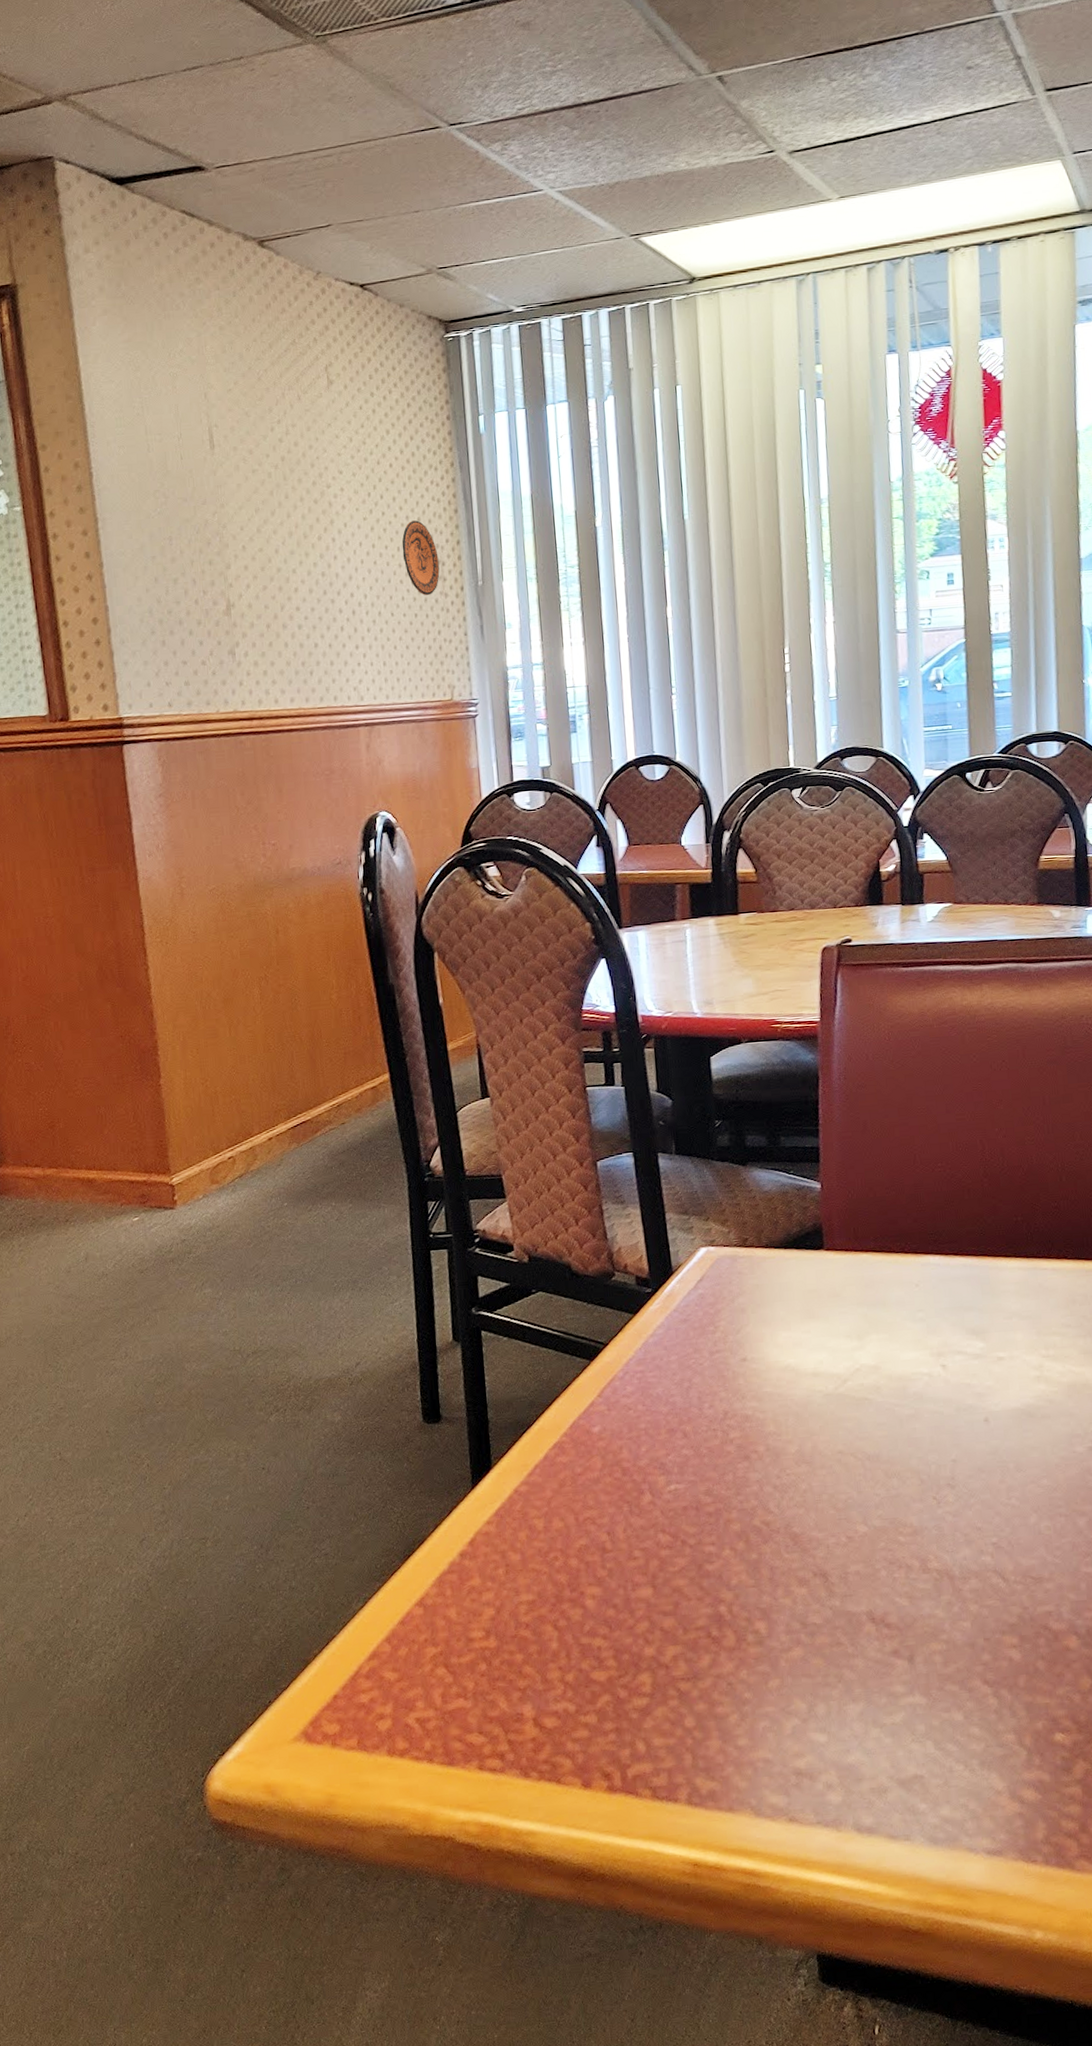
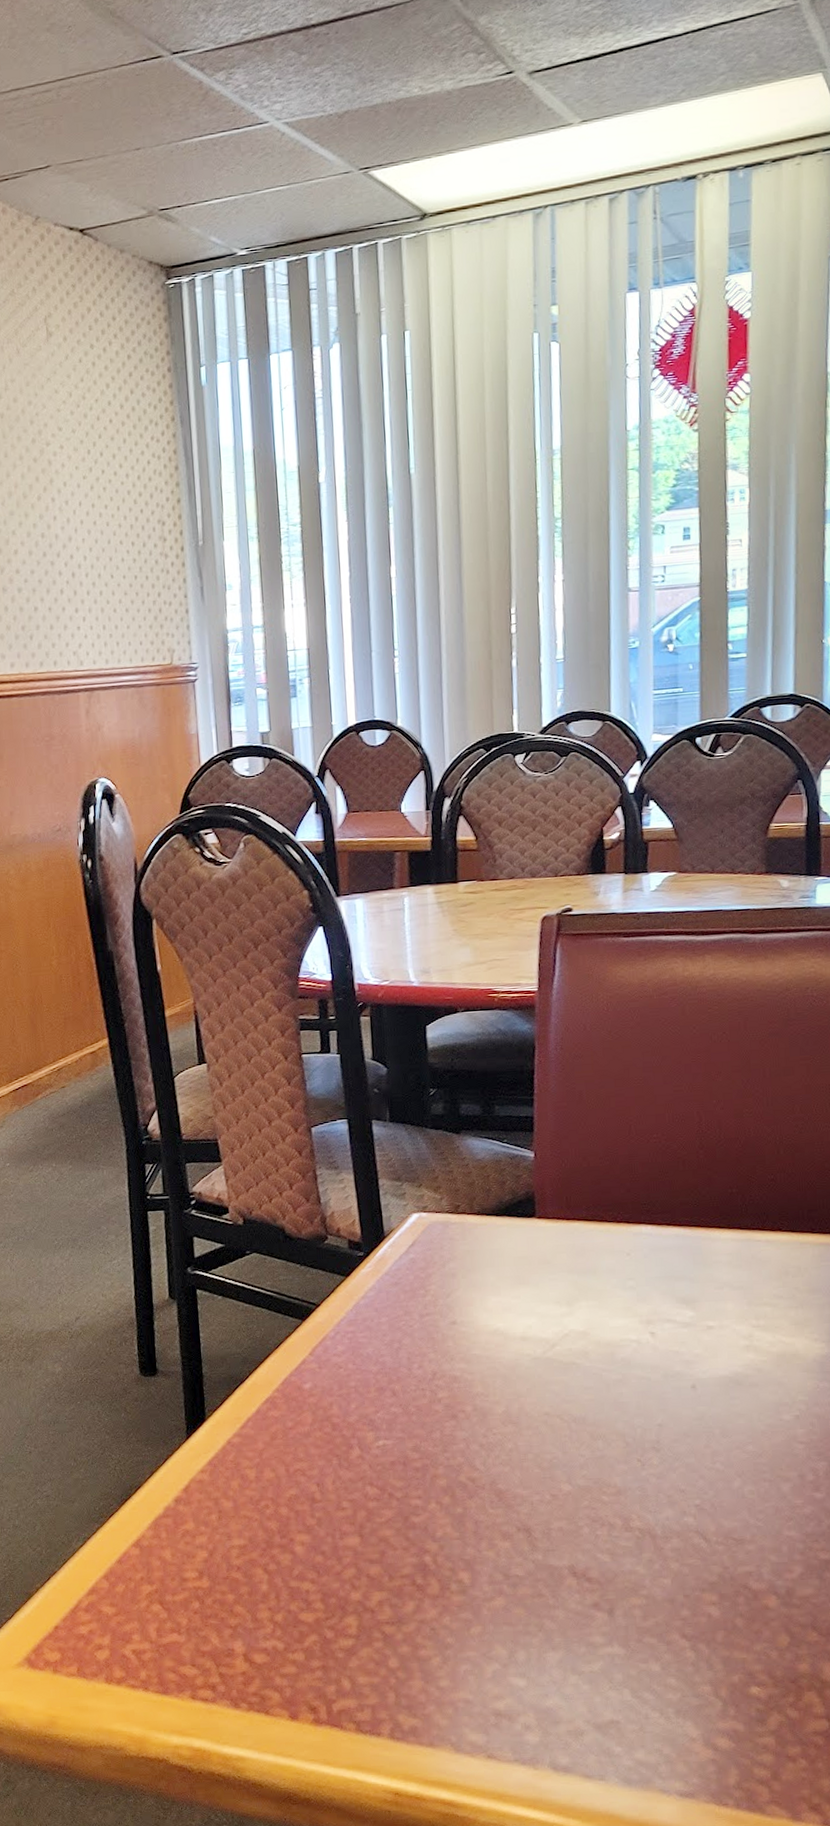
decorative plate: present [402,520,440,595] -> none [122,478,160,556]

